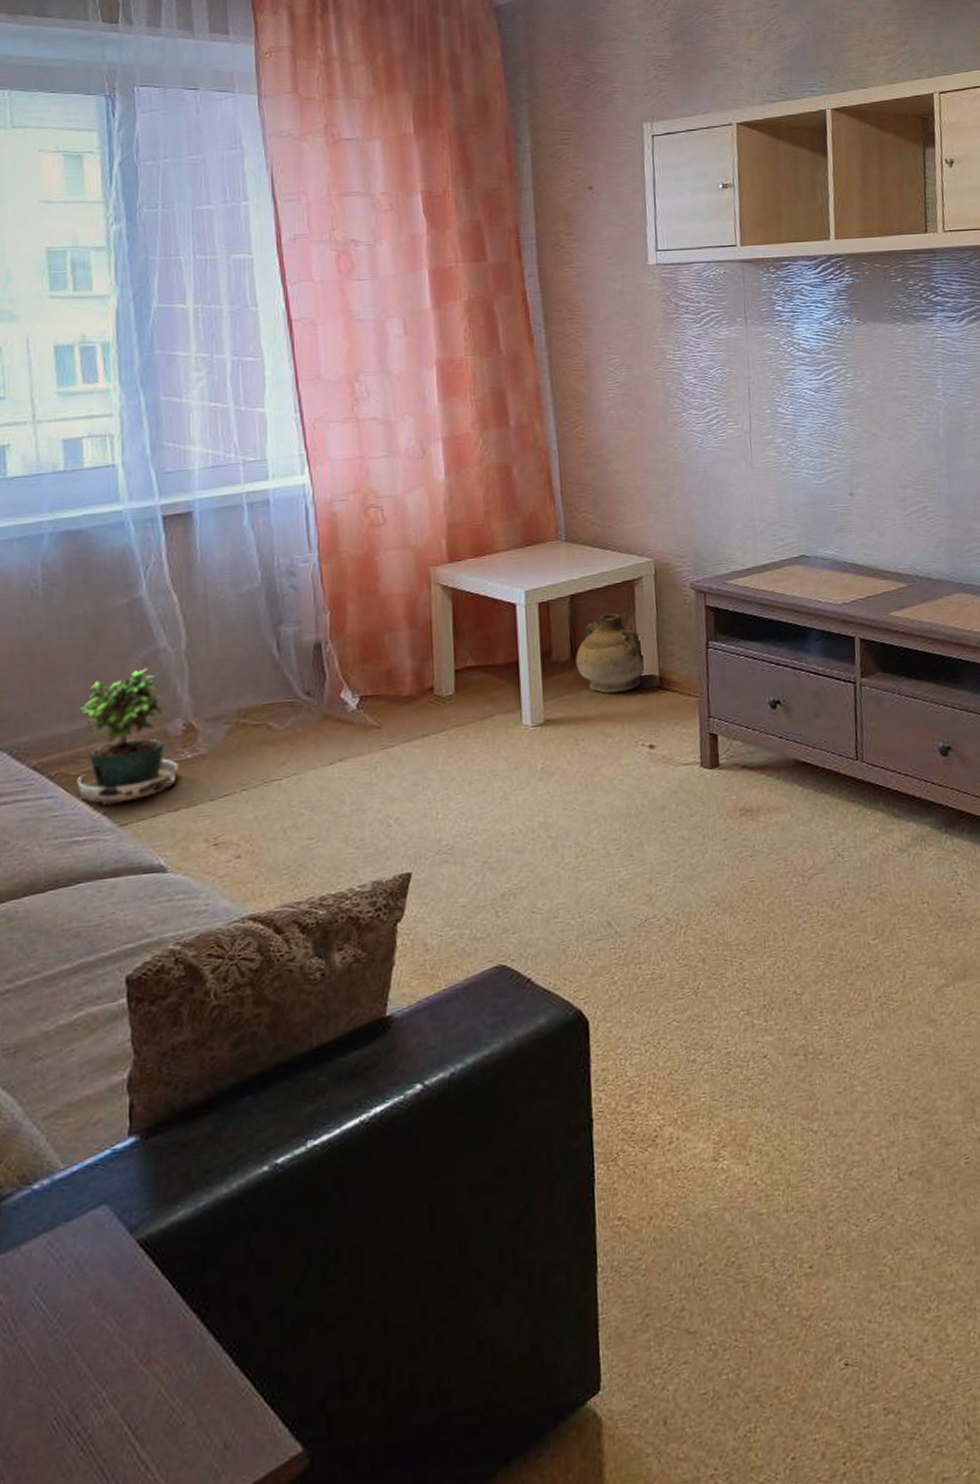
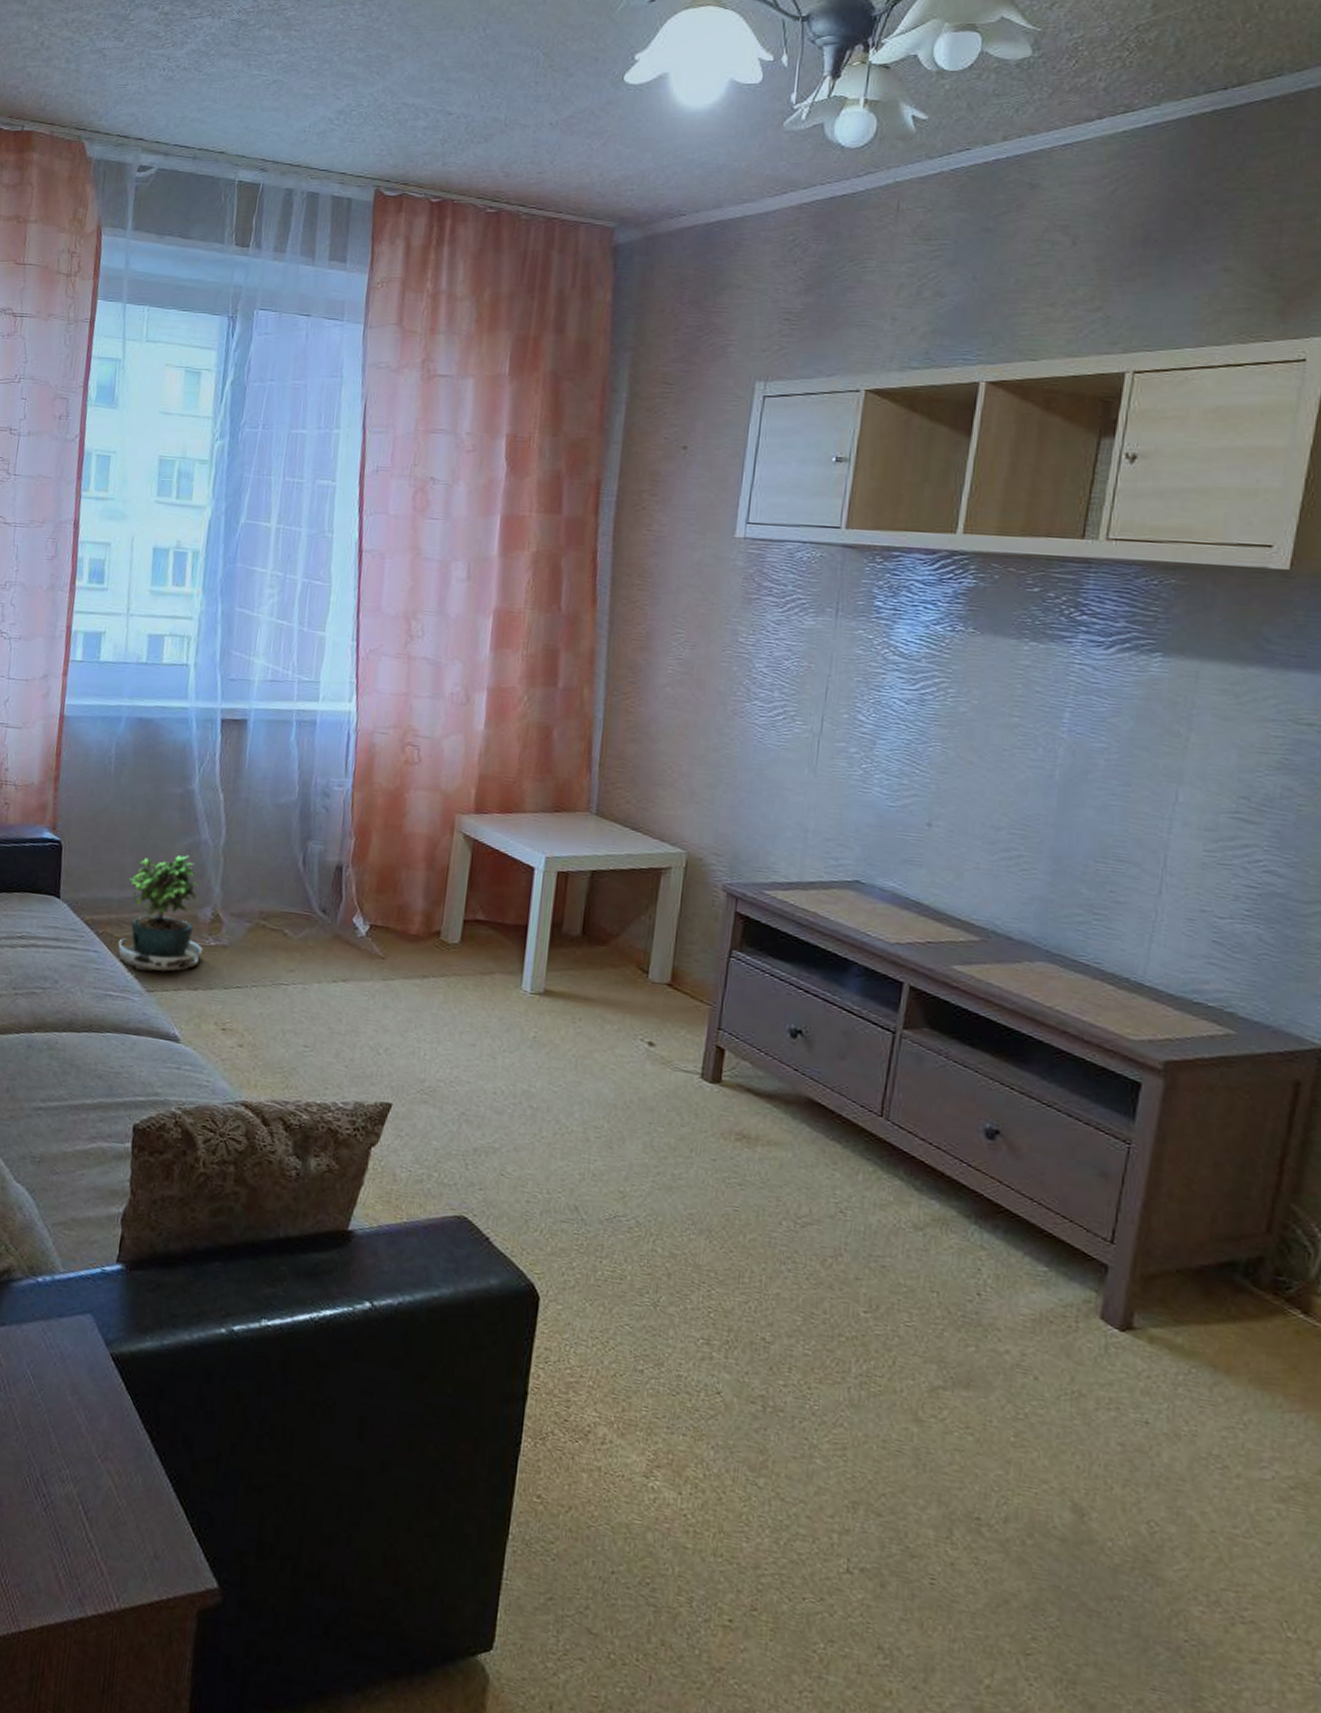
ceramic jug: present [576,613,647,693] -> none [586,897,661,981]

